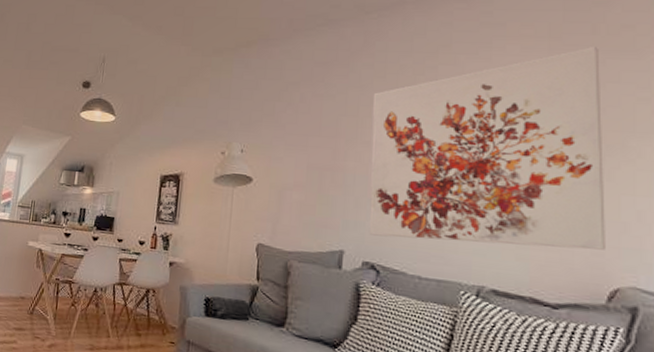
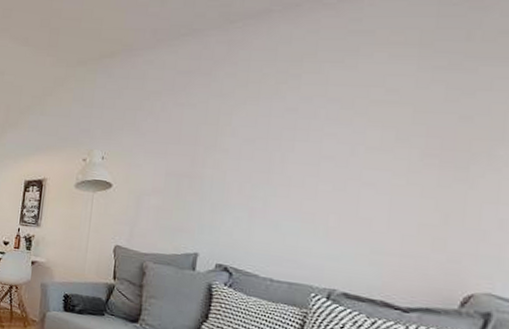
wall art: present [369,46,605,250] -> none [223,53,472,257]

